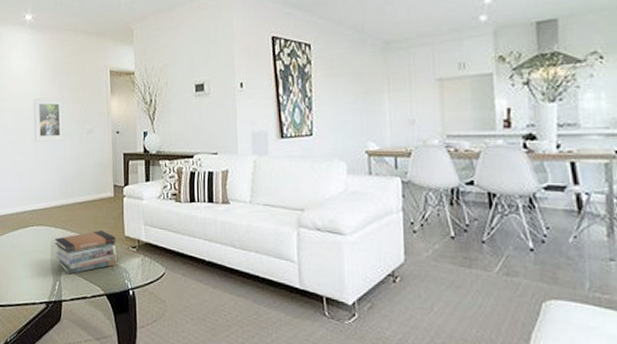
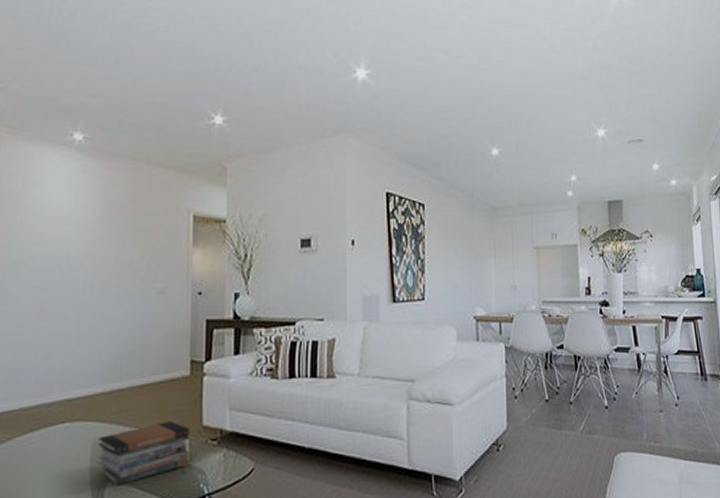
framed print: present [33,98,65,142] -> none [75,245,125,304]

